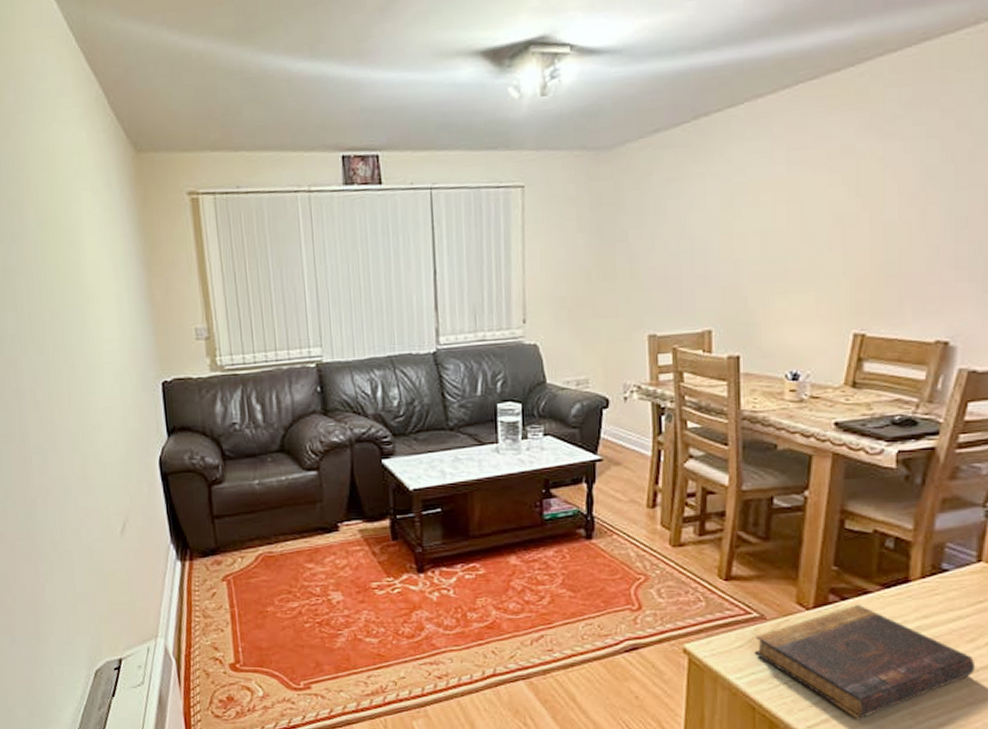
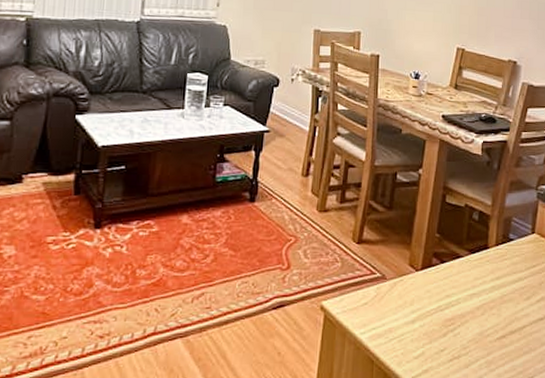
book: present [754,605,976,719] -> none [376,268,530,369]

